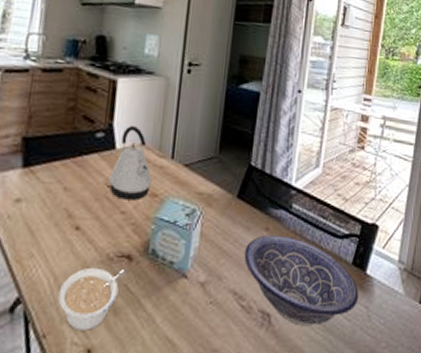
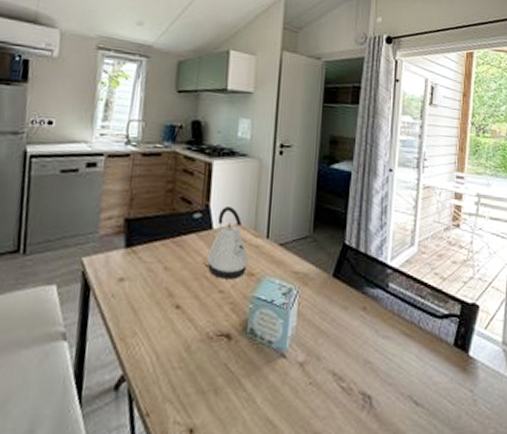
legume: present [58,267,127,331] -> none [160,346,227,410]
decorative bowl: present [244,235,359,327] -> none [342,314,463,410]

